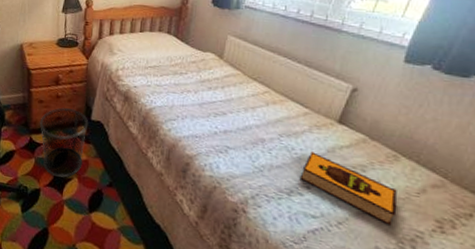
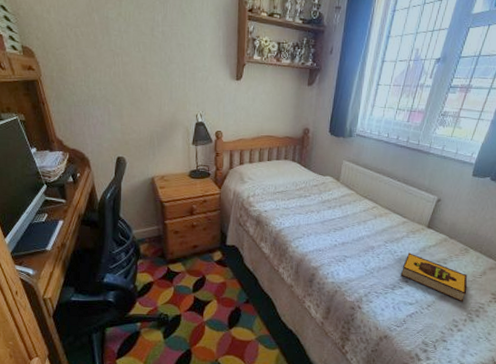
waste bin: present [39,107,89,178] -> none [176,236,224,301]

